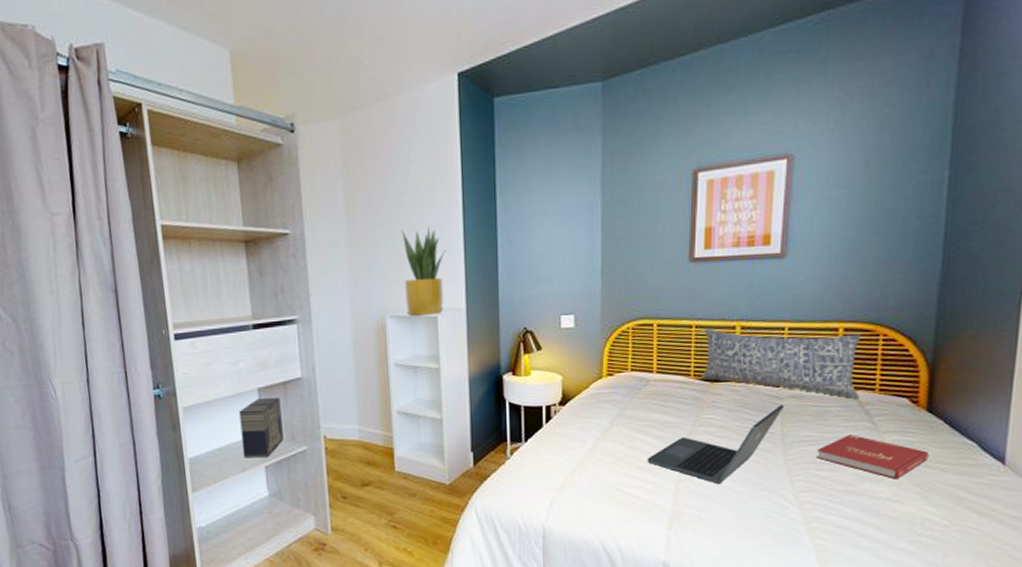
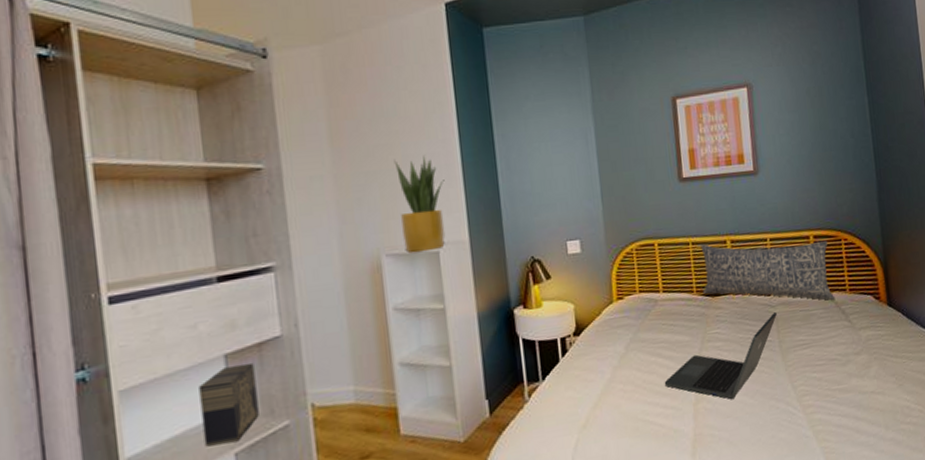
book: present [817,435,930,479] -> none [810,334,897,373]

